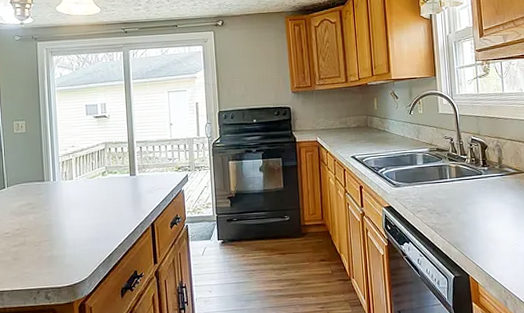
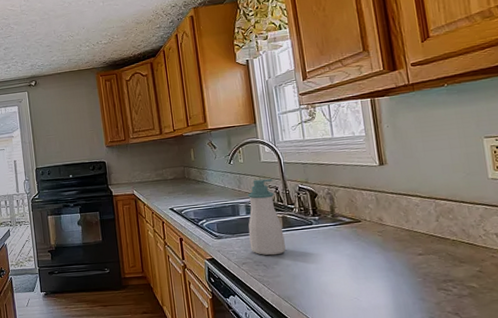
soap bottle: none [424,129,457,204] -> present [247,178,286,256]

